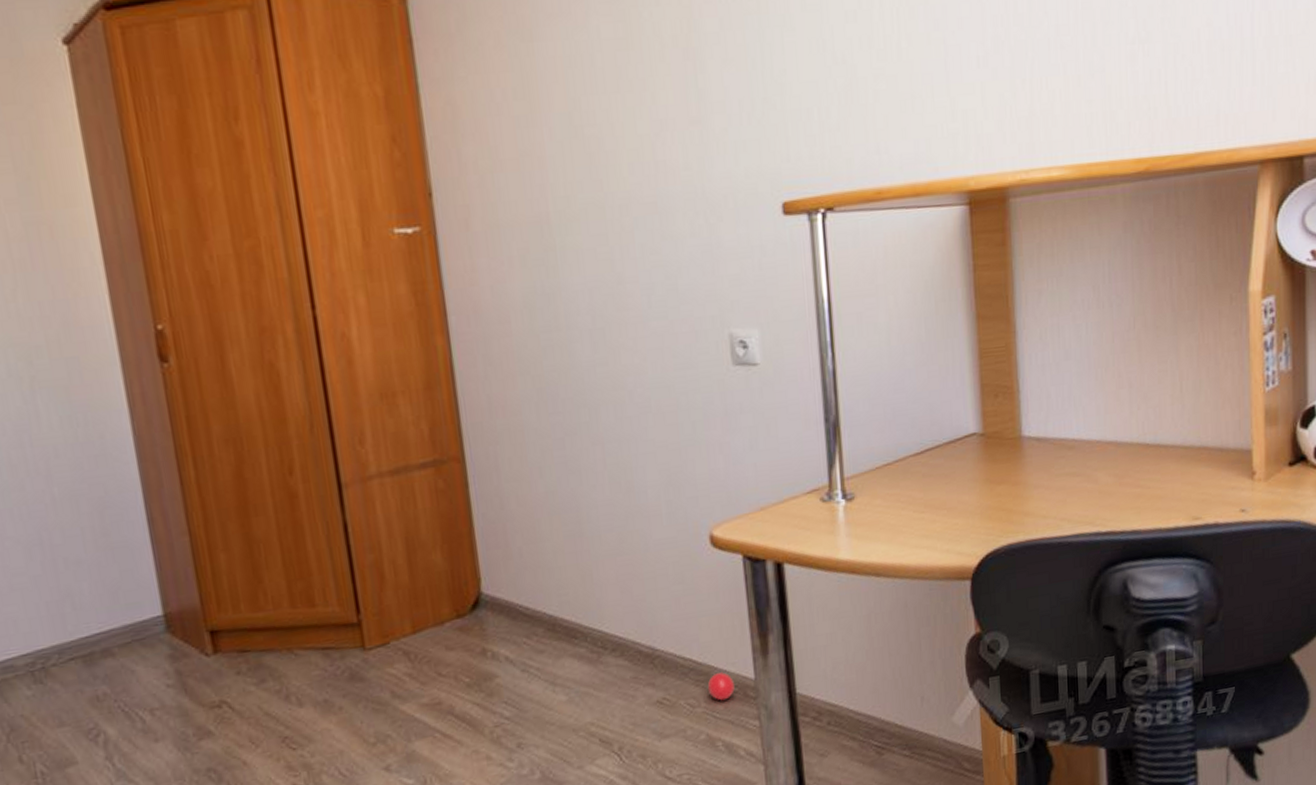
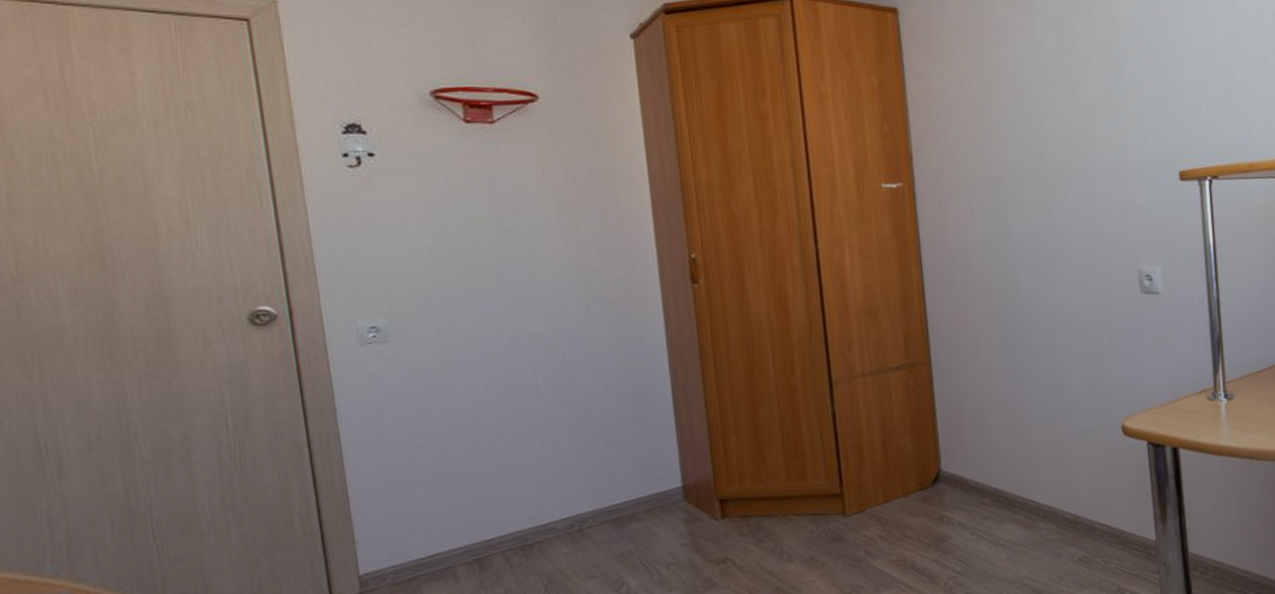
ball: present [707,672,735,701] -> none [1118,535,1140,559]

